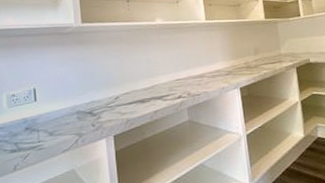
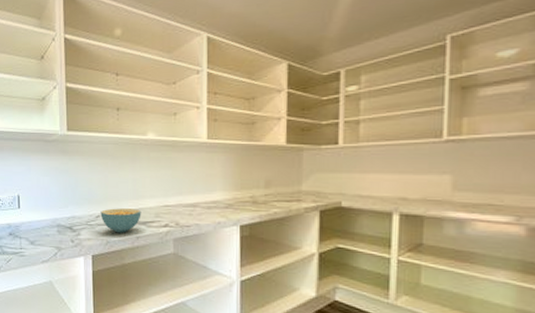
cereal bowl: none [119,86,157,111] -> present [100,208,141,233]

